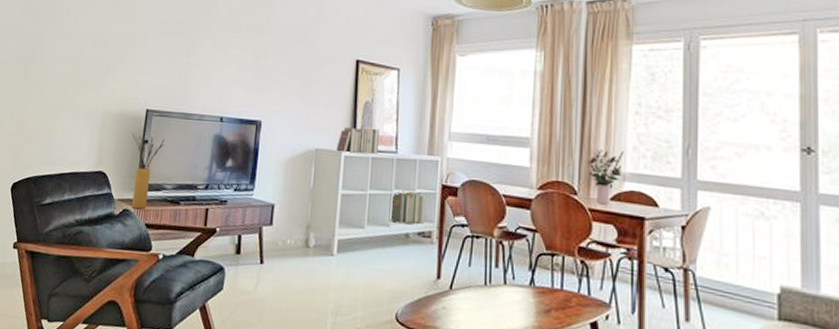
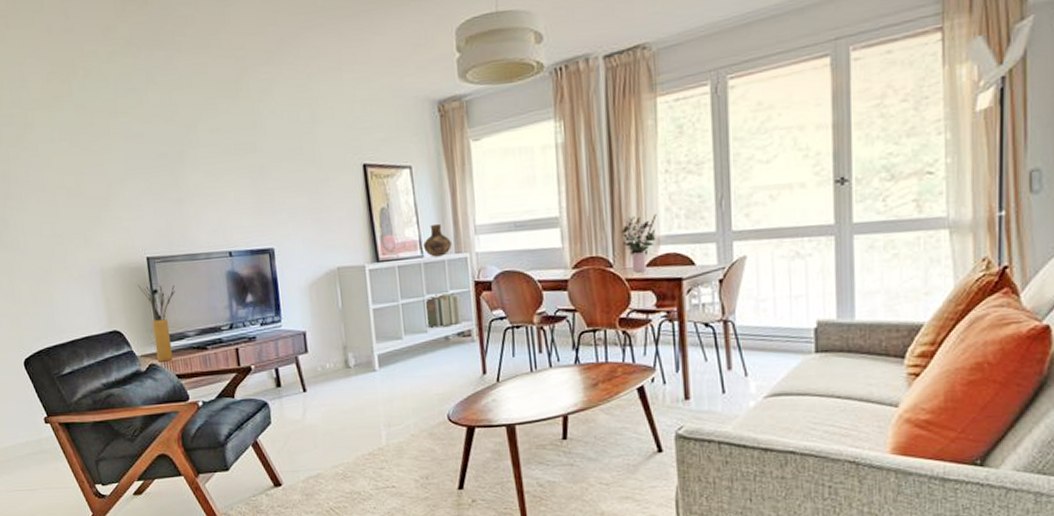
books: present [336,127,380,154] -> none [359,235,404,267]
vase: none [399,125,425,156] -> present [424,224,451,257]

